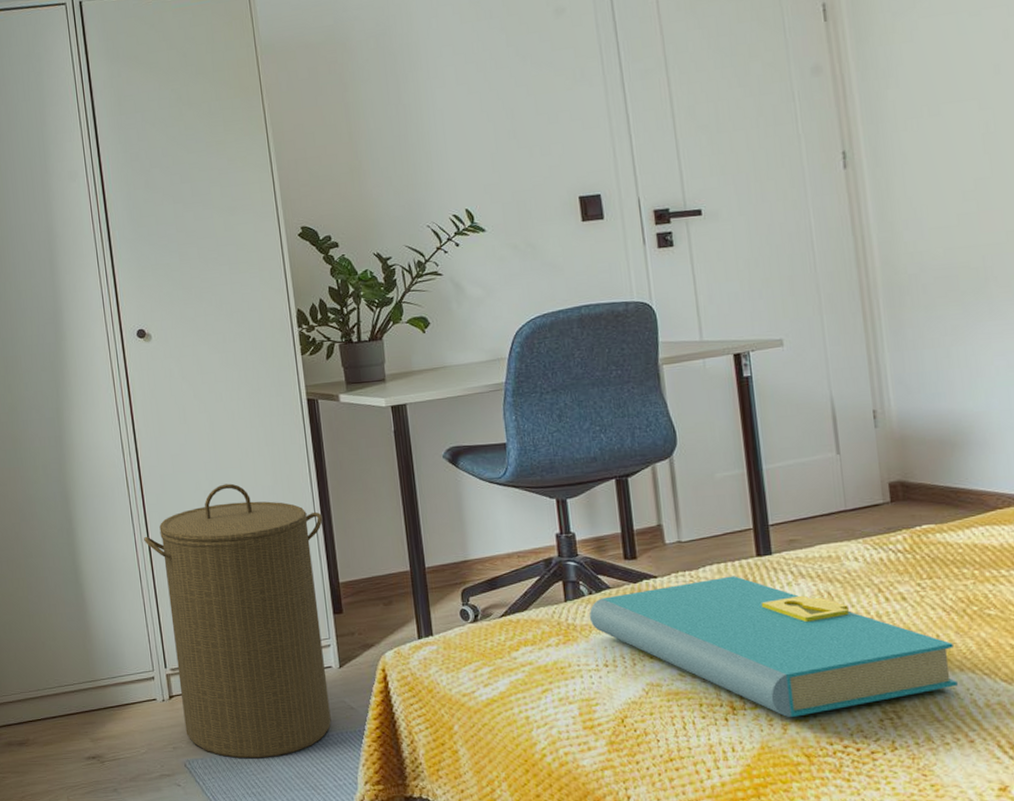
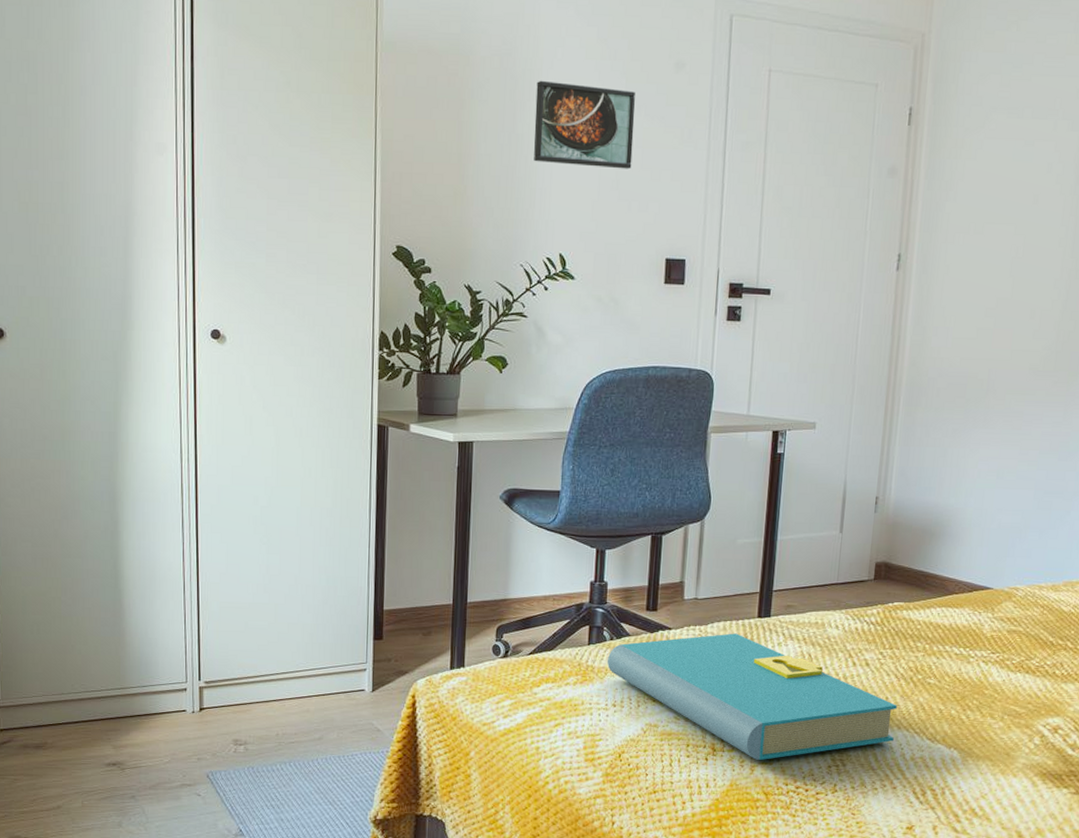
laundry hamper: present [144,483,331,759] -> none [193,501,376,773]
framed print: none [415,44,526,127] -> present [534,80,635,169]

